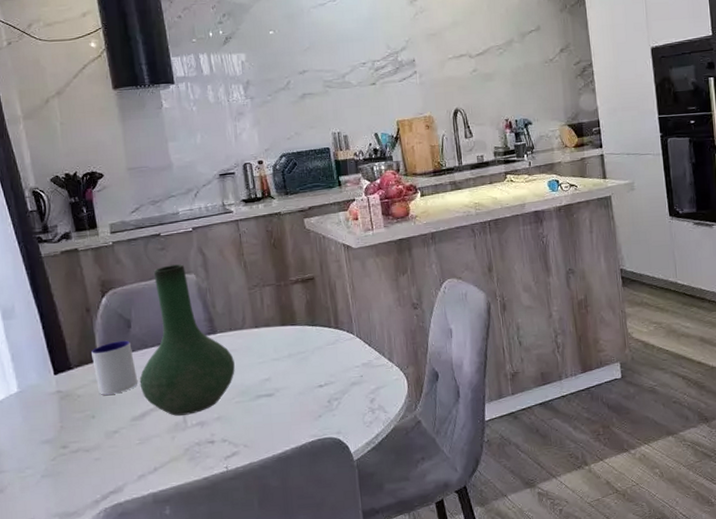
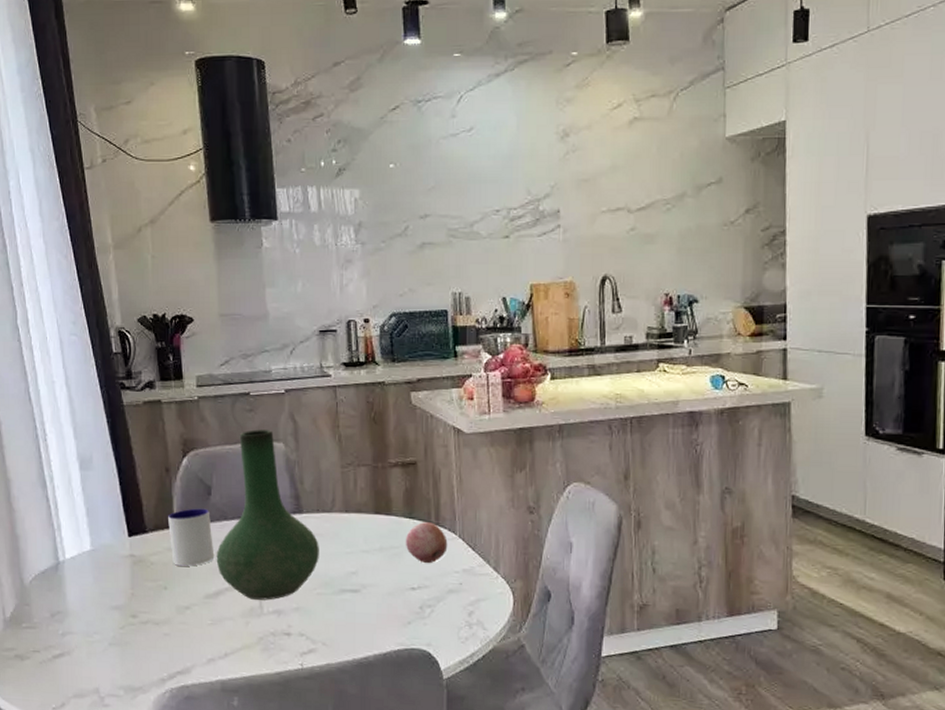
fruit: none [310,327,348,363] -> present [405,522,448,564]

